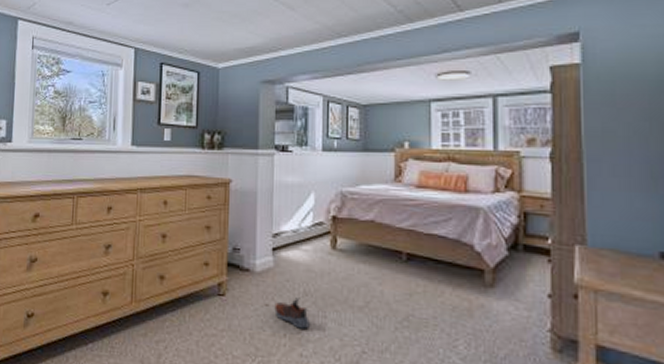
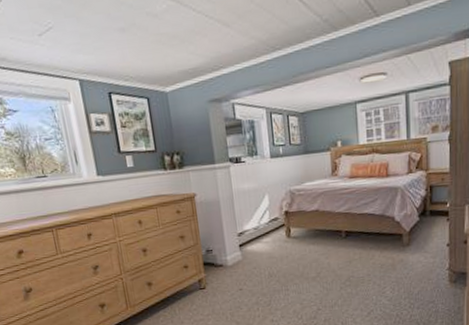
shoe: present [274,297,310,329] -> none [247,279,276,302]

